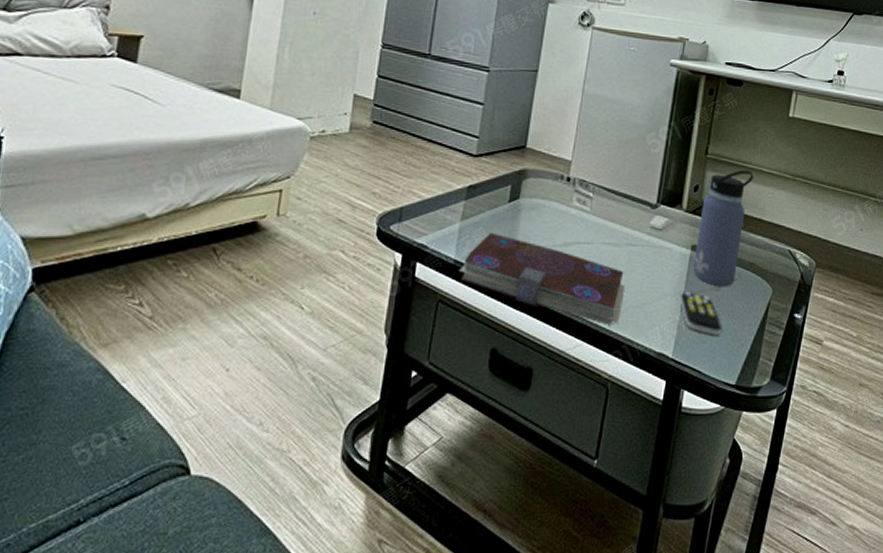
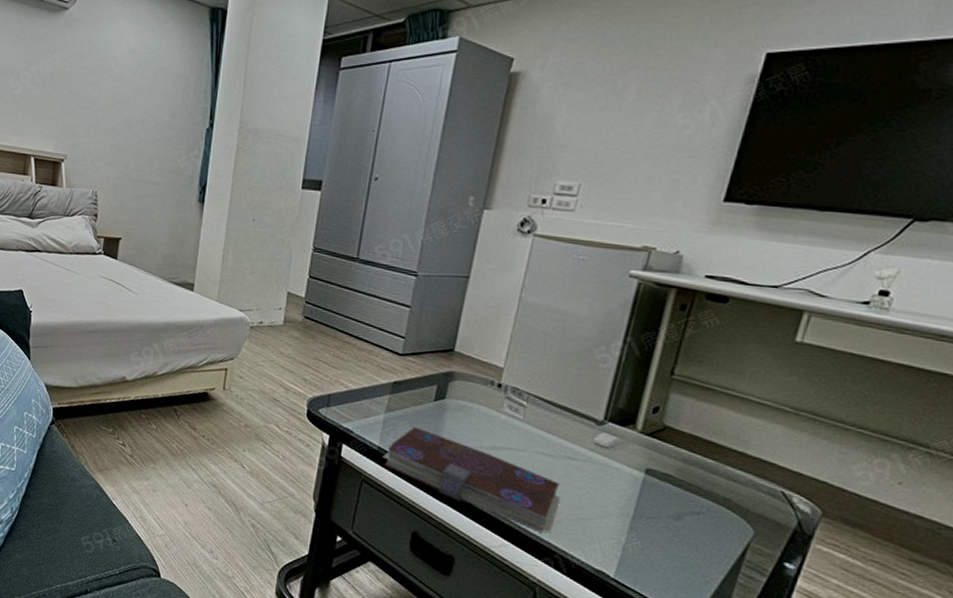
remote control: present [680,292,722,336] -> none [627,515,681,567]
water bottle: present [693,170,753,287] -> none [646,396,736,519]

